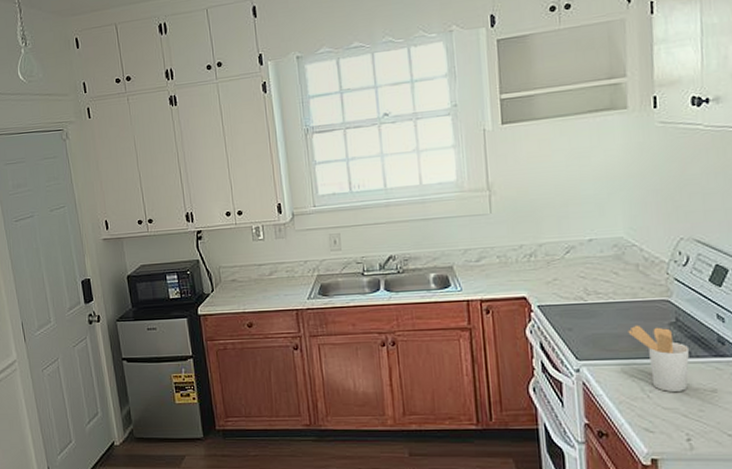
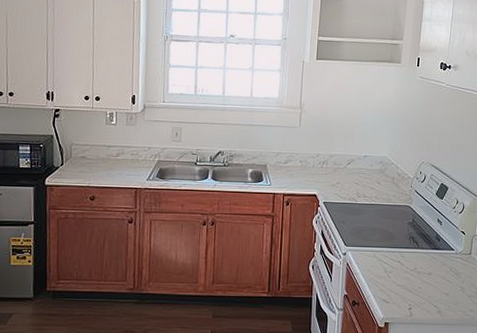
utensil holder: present [627,325,690,392] -> none [381,222,419,273]

